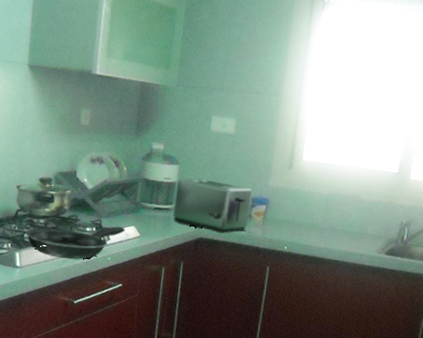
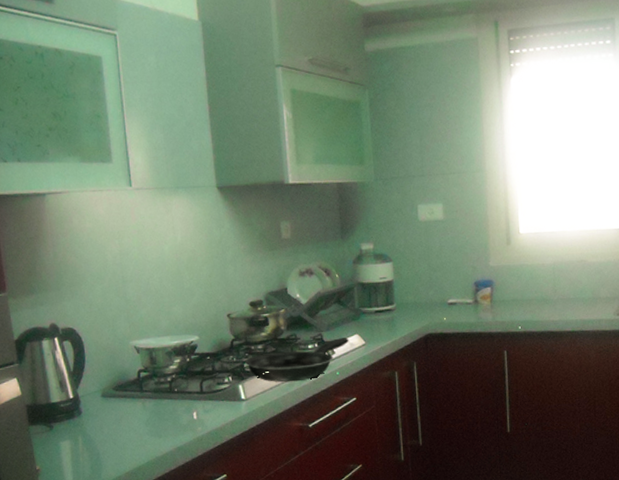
toaster: present [173,178,252,234] -> none [394,271,475,325]

